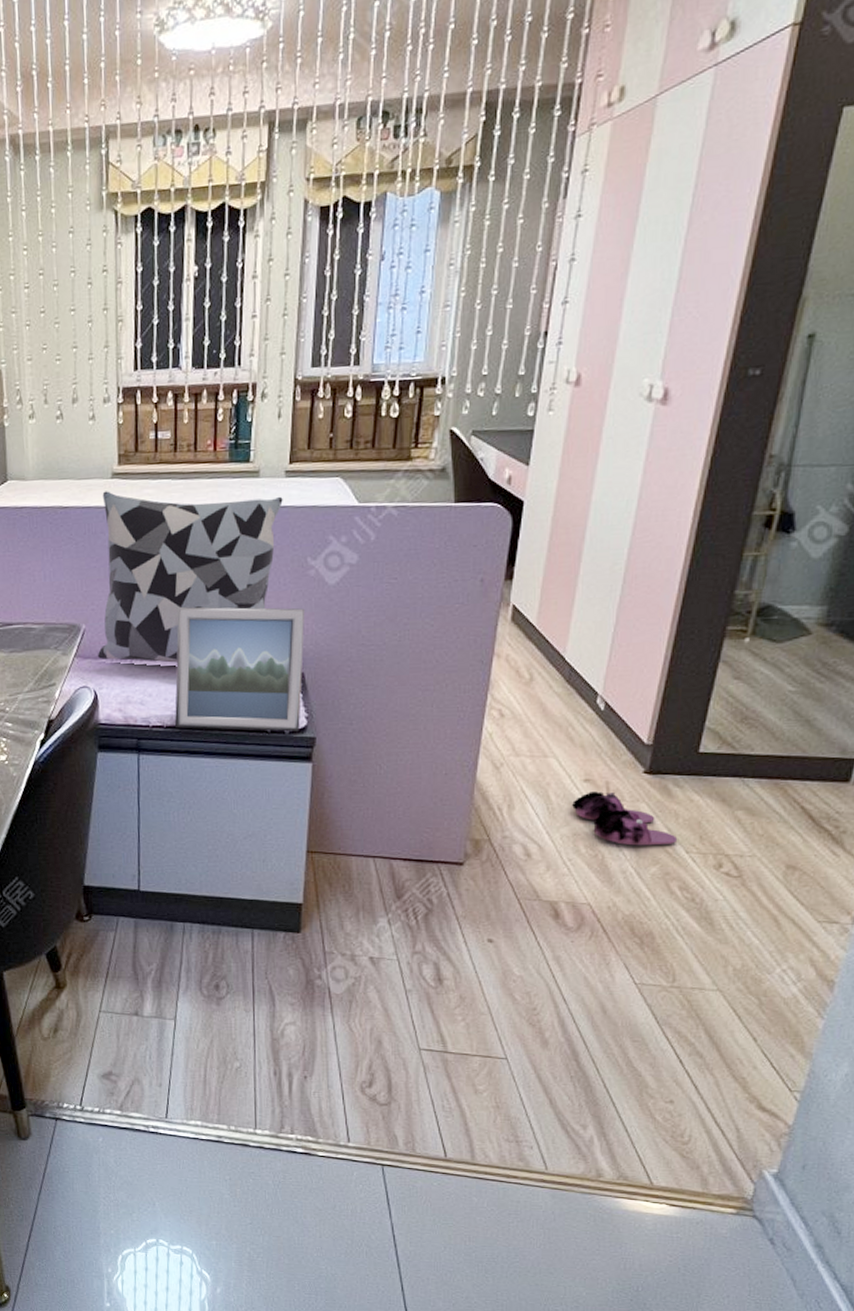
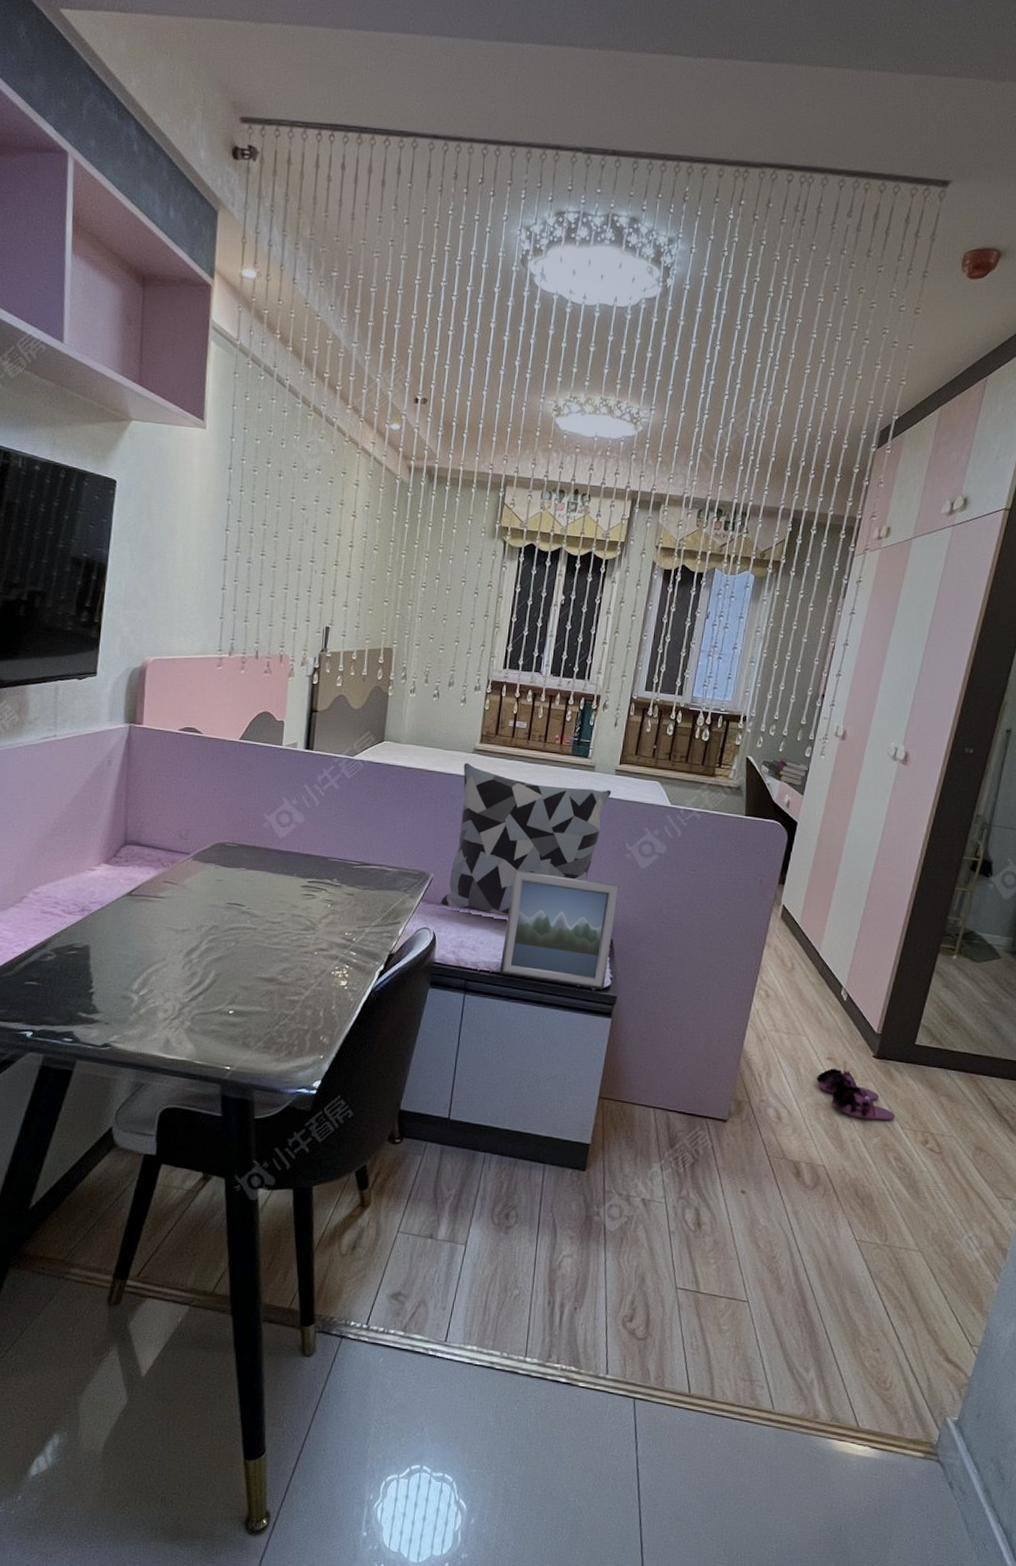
books: none [478,421,533,455] -> present [767,757,808,786]

